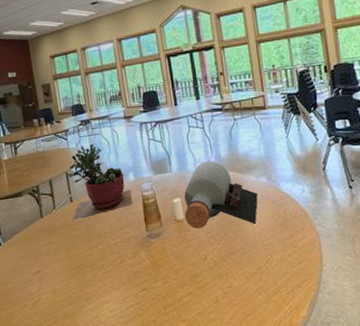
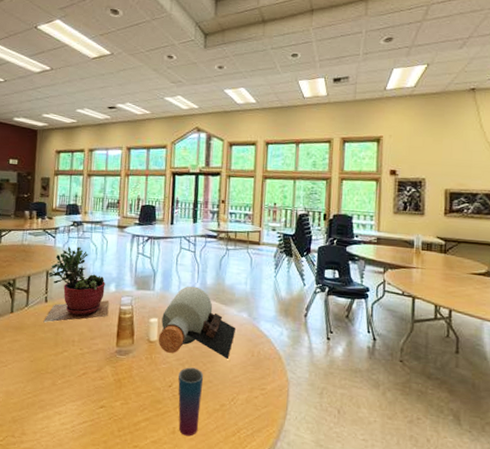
cup: none [211,238,239,303] -> present [178,367,203,436]

